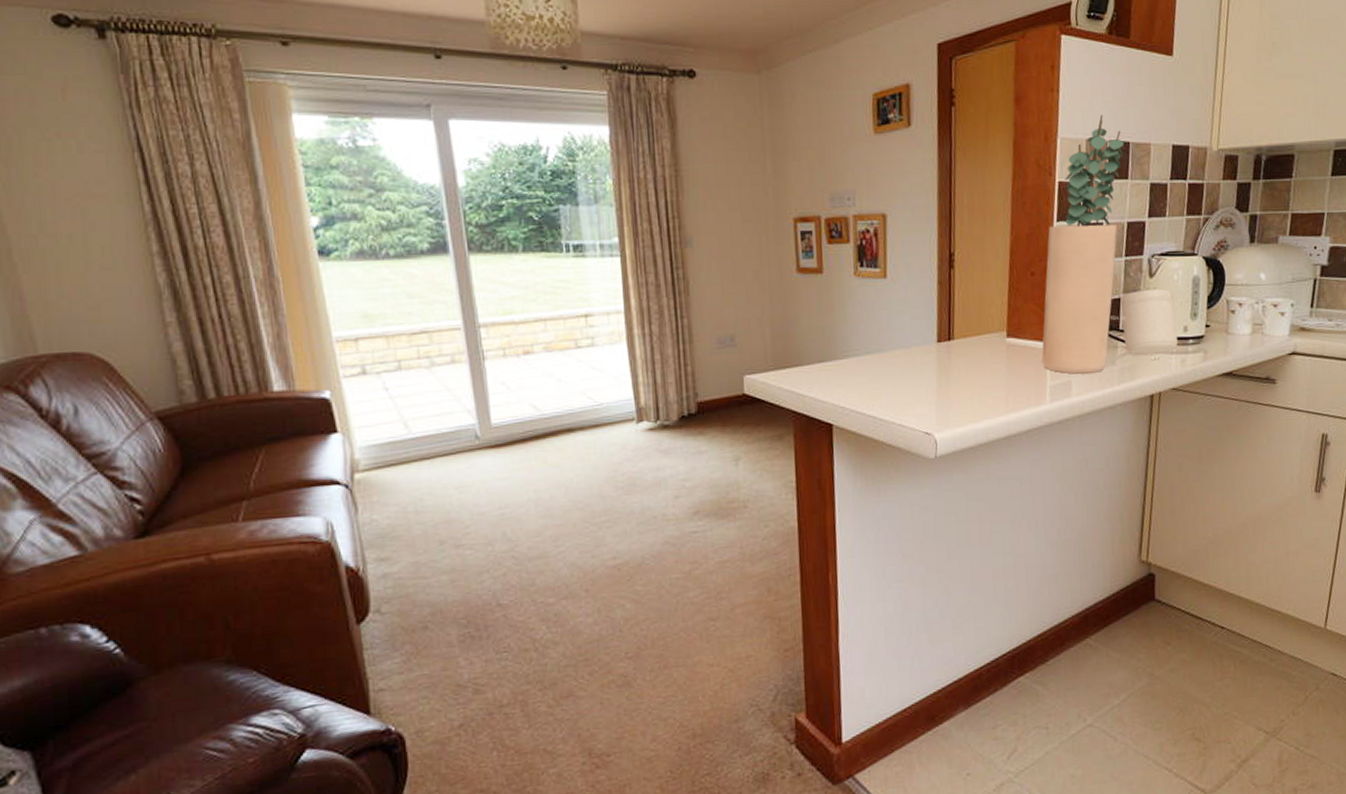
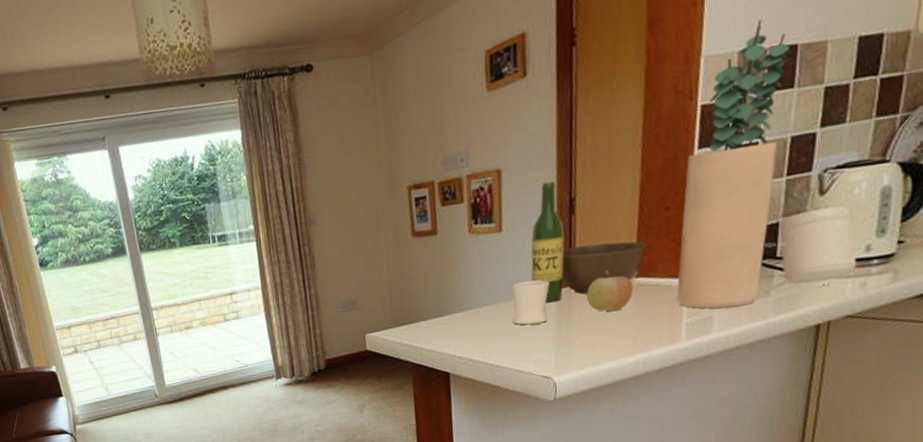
mug: none [895,331,932,378] -> present [511,280,550,325]
wine bottle: none [913,233,945,356] -> present [530,181,565,303]
bowl: none [941,300,1017,350] -> present [561,241,647,294]
fruit: none [964,328,1006,369] -> present [586,271,634,312]

